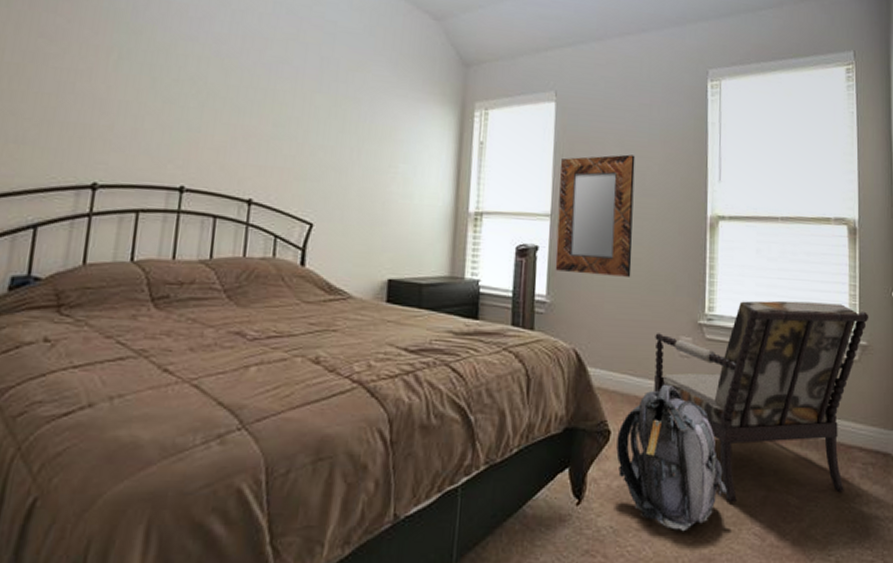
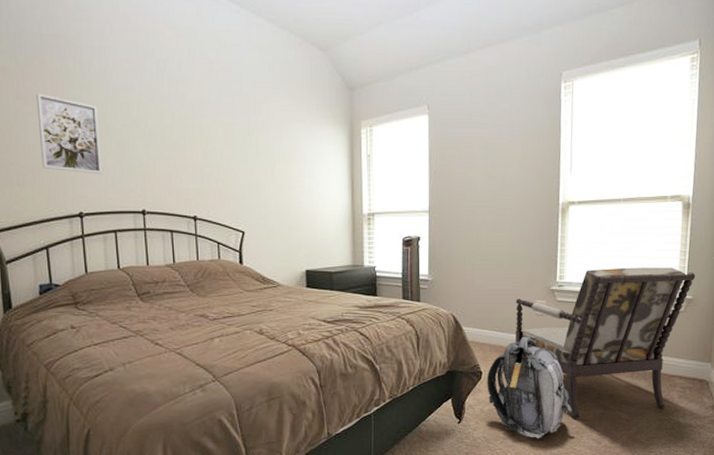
wall art: none [55,33,146,138] -> present [35,94,102,174]
home mirror: present [555,154,635,277] -> none [434,155,498,256]

